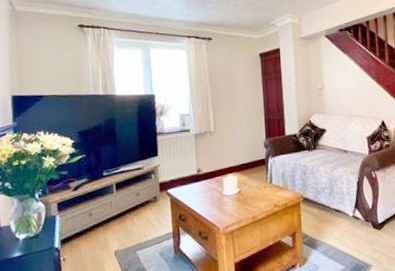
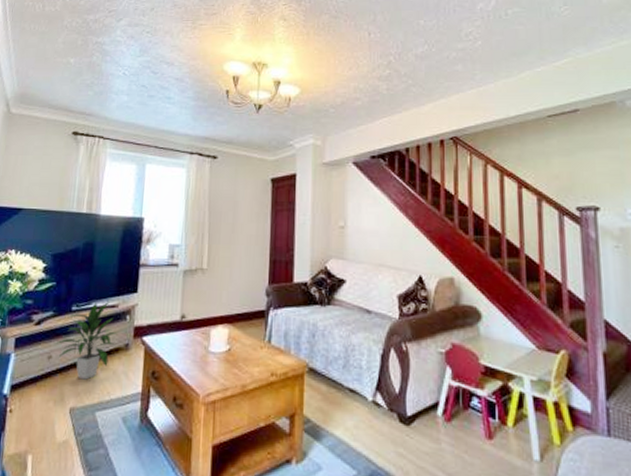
indoor plant: none [92,166,146,229] -> present [54,302,118,380]

